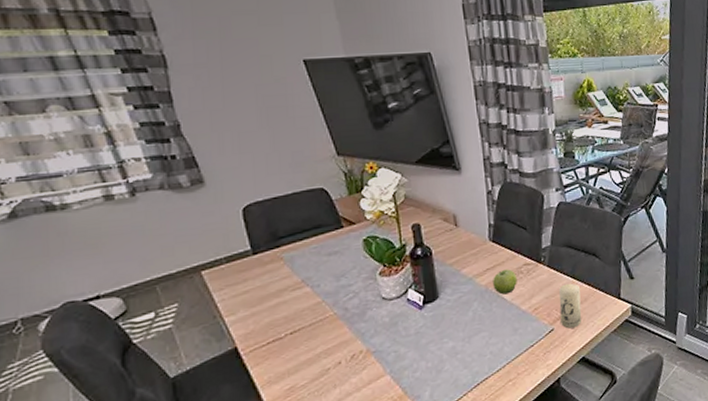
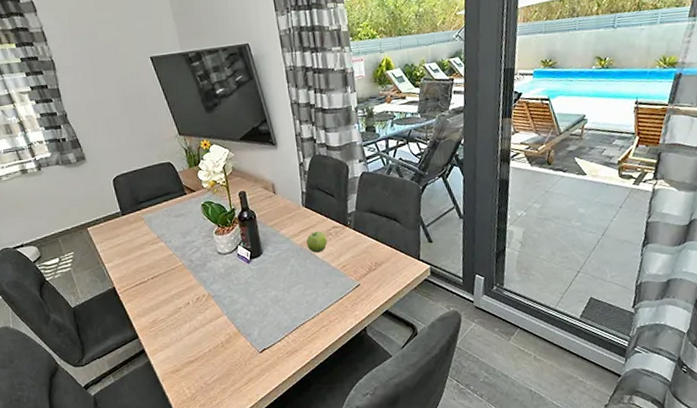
candle: present [558,283,582,329] -> none [363,244,385,285]

